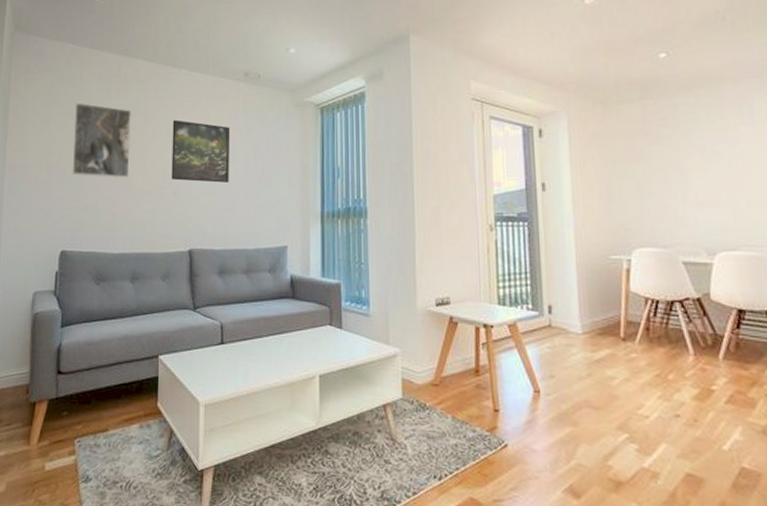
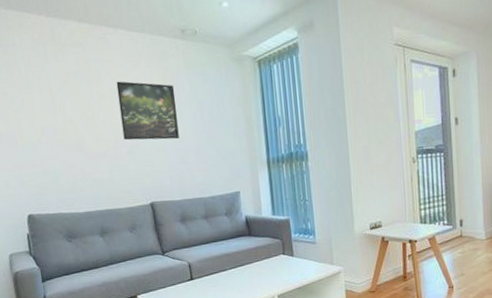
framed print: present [72,102,132,178] -> none [13,69,82,143]

